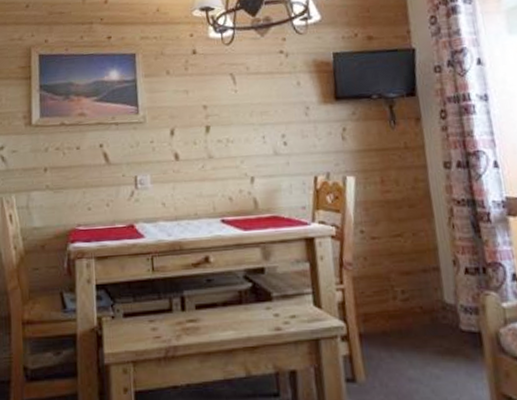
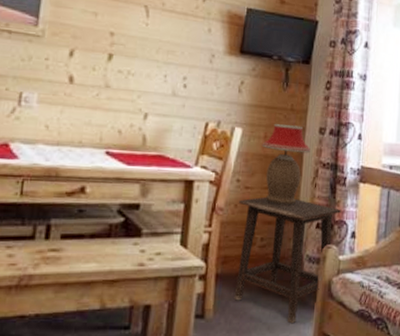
side table: none [366,244,493,385] -> present [234,196,342,324]
table lamp: none [380,164,438,253] -> present [262,124,311,206]

